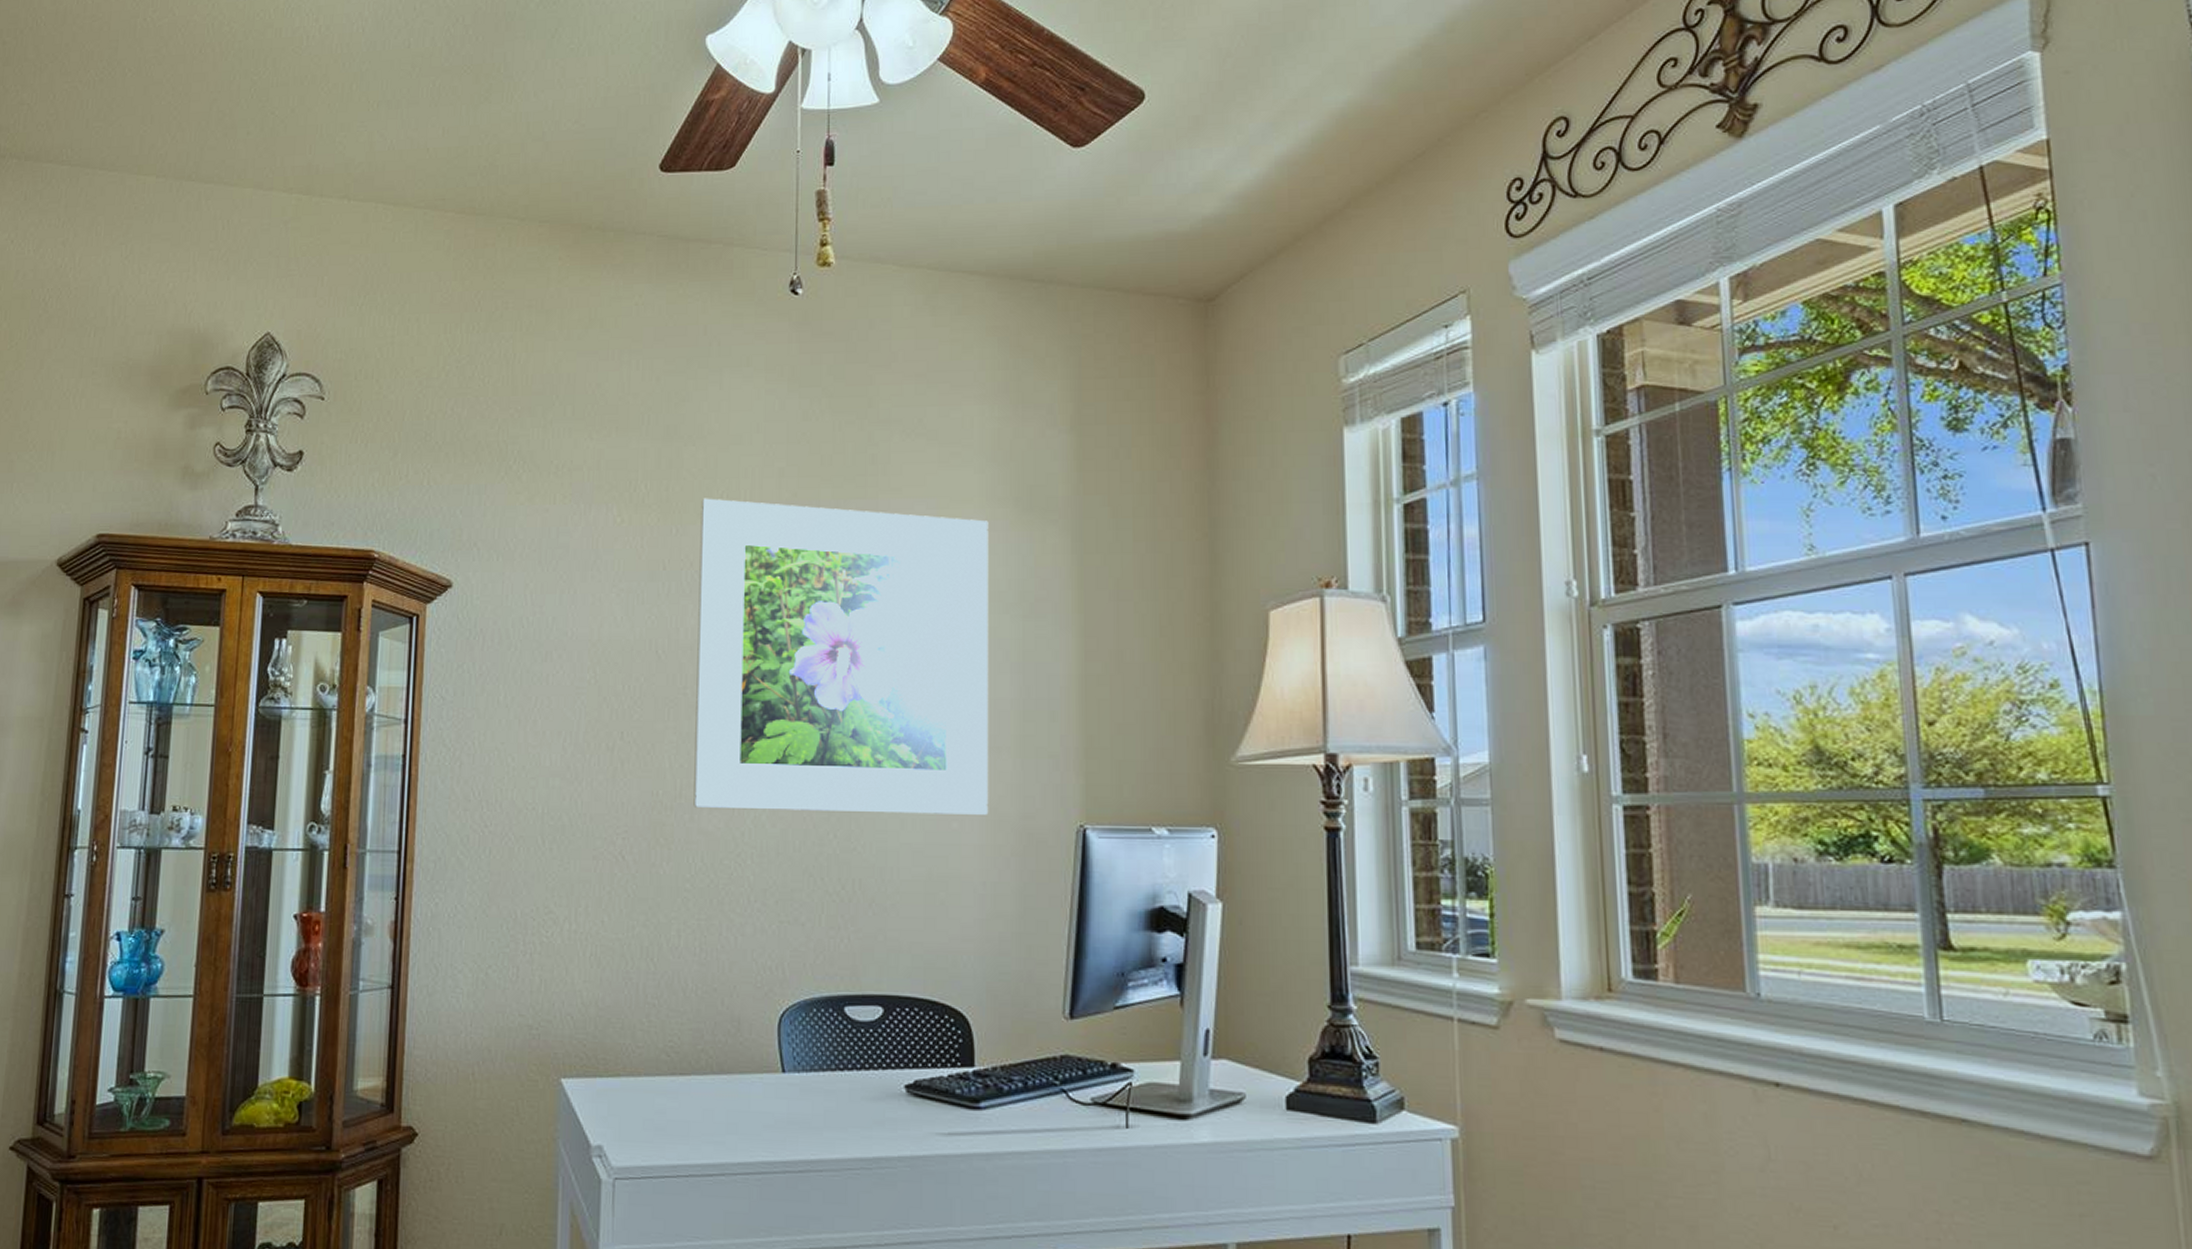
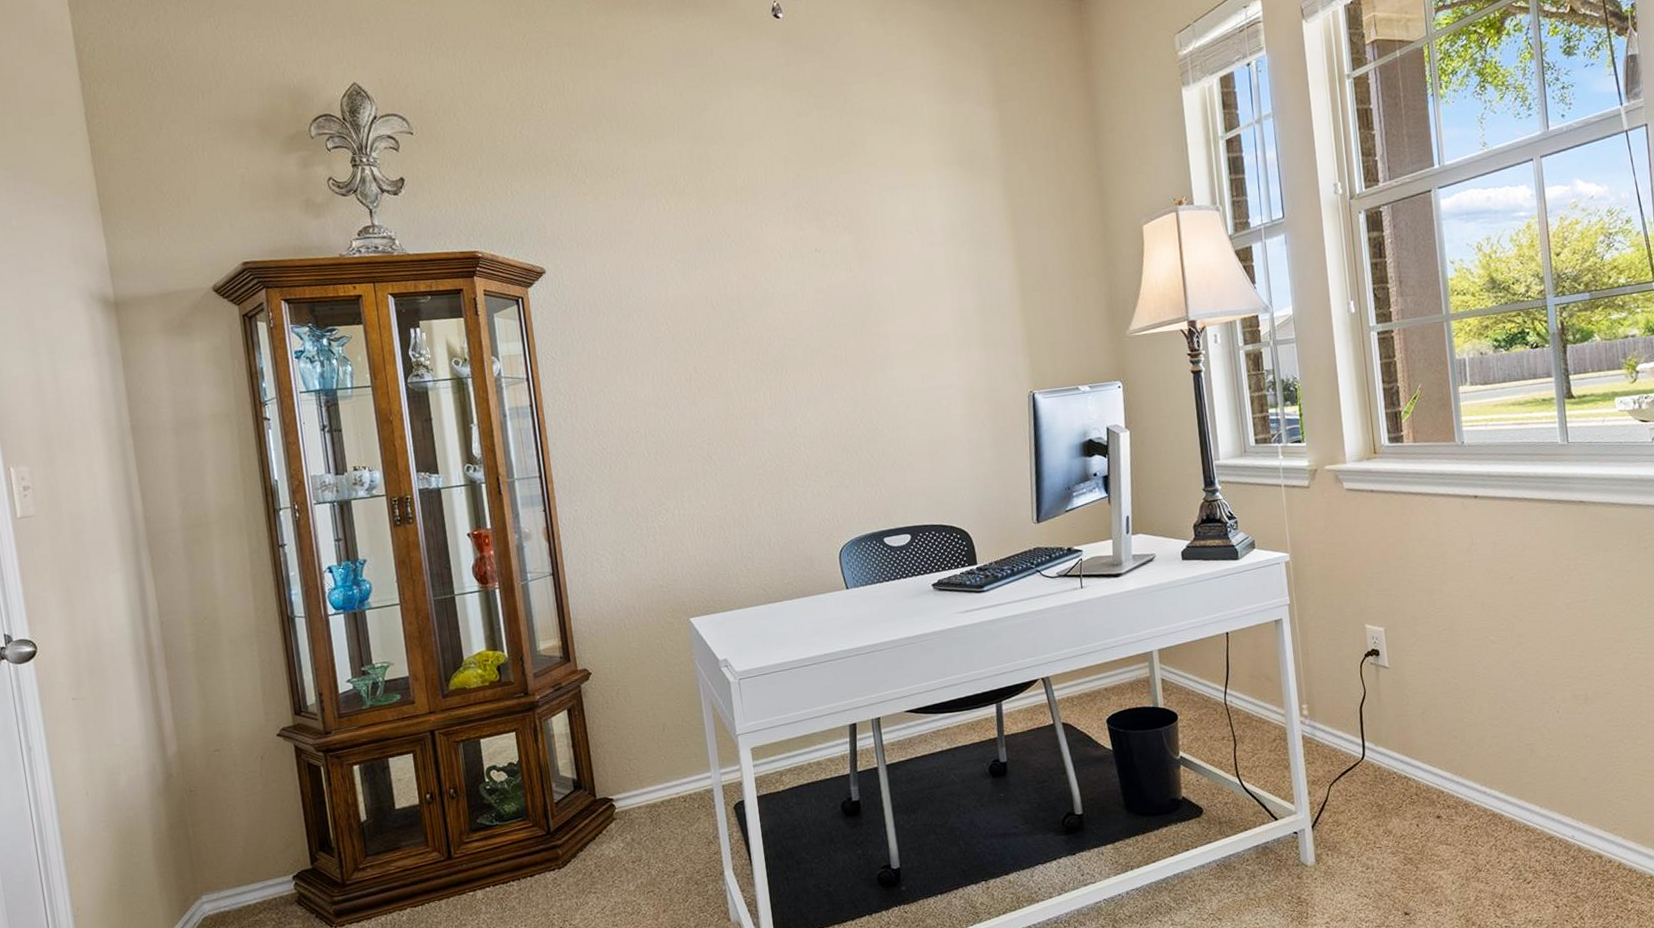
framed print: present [693,498,989,815] -> none [728,180,967,415]

